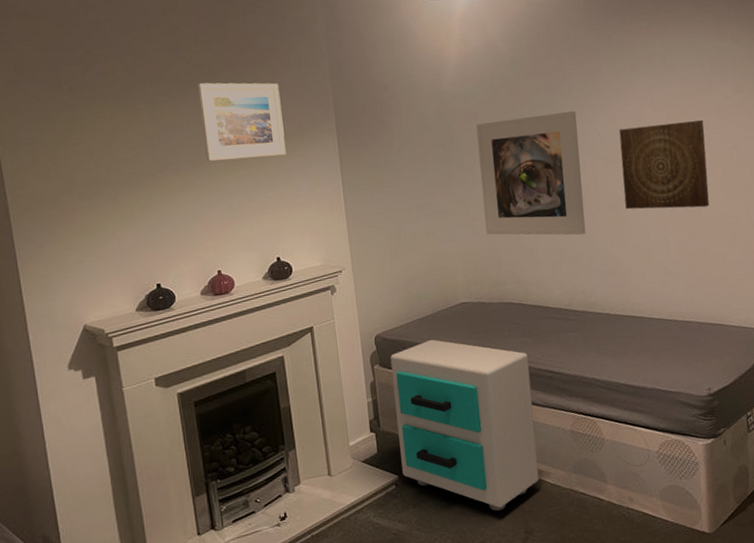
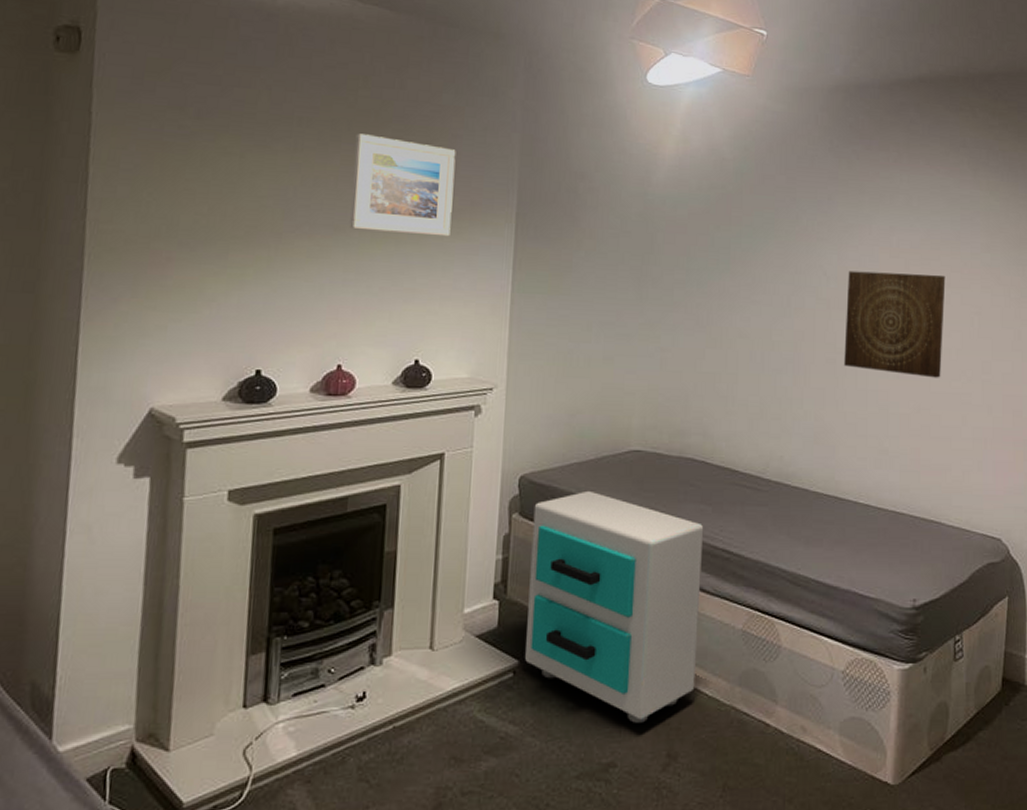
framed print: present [476,110,586,235] -> none [675,237,802,389]

